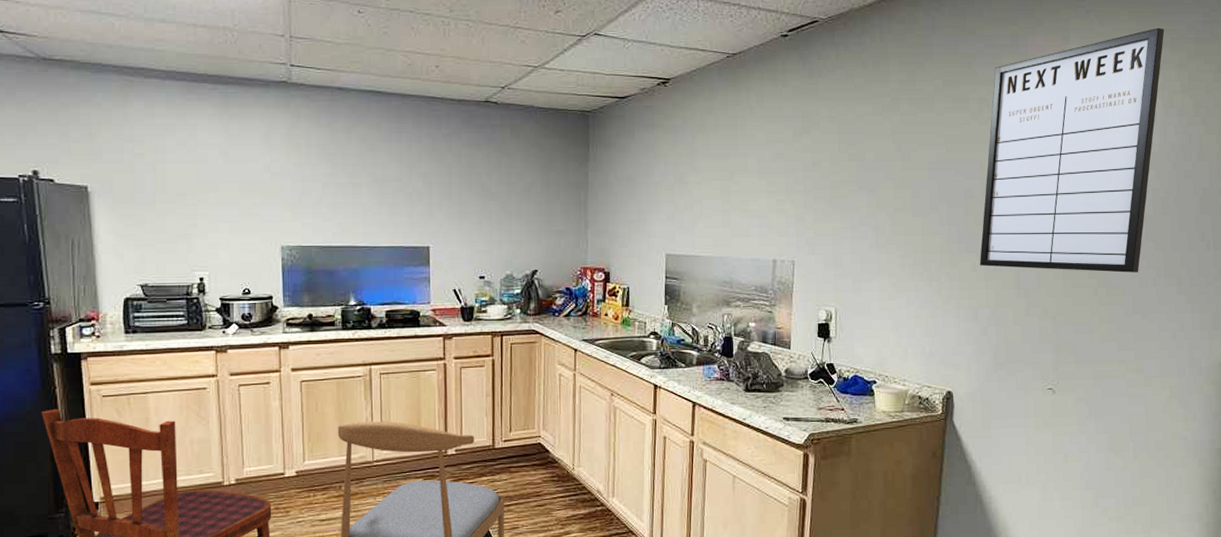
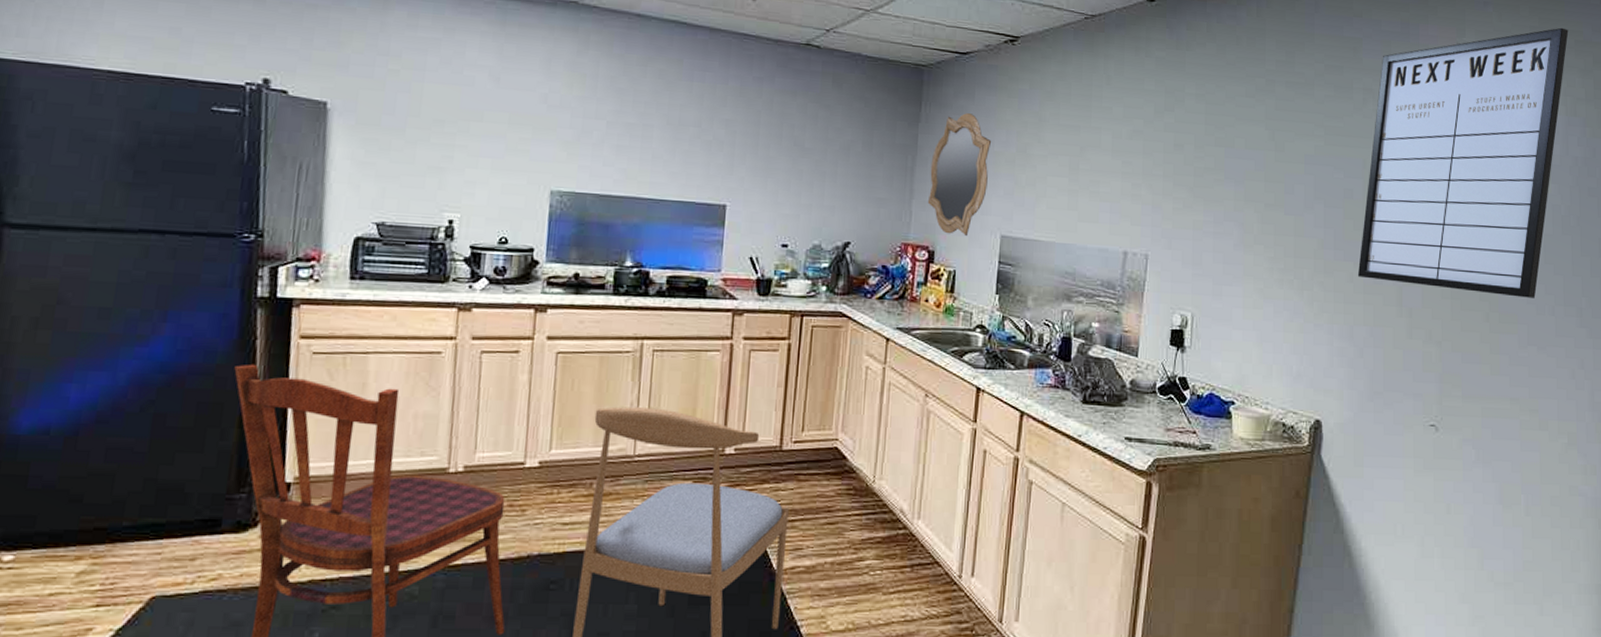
mirror: none [600,150,653,258] -> present [927,113,992,237]

